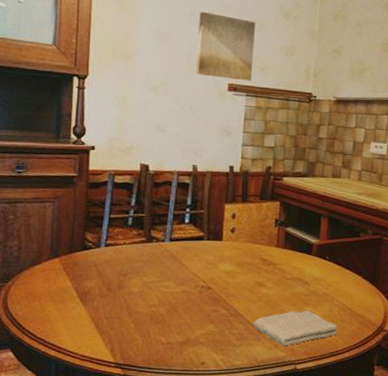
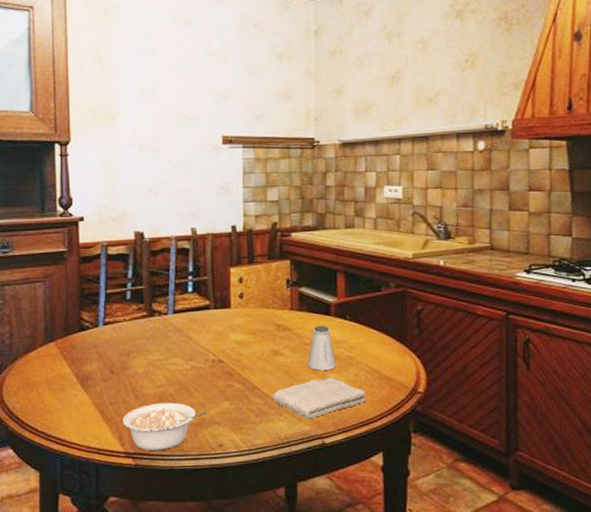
legume: none [115,320,194,364] -> present [123,402,208,451]
wall art: present [196,11,255,81] -> none [185,60,248,132]
saltshaker: none [287,262,313,304] -> present [307,325,336,371]

